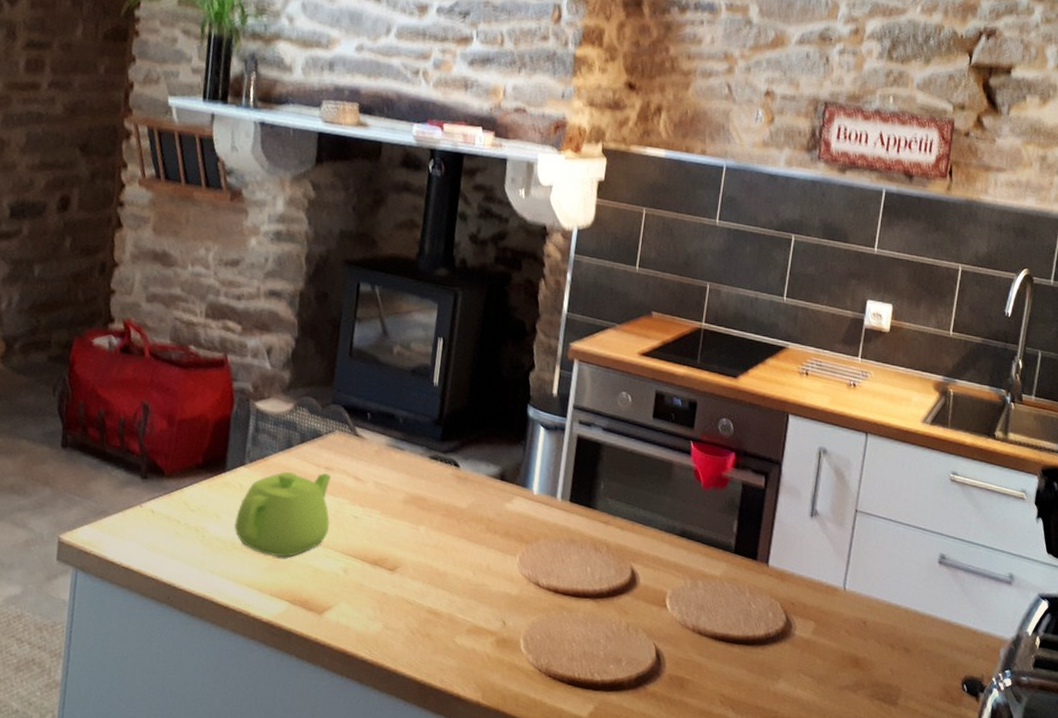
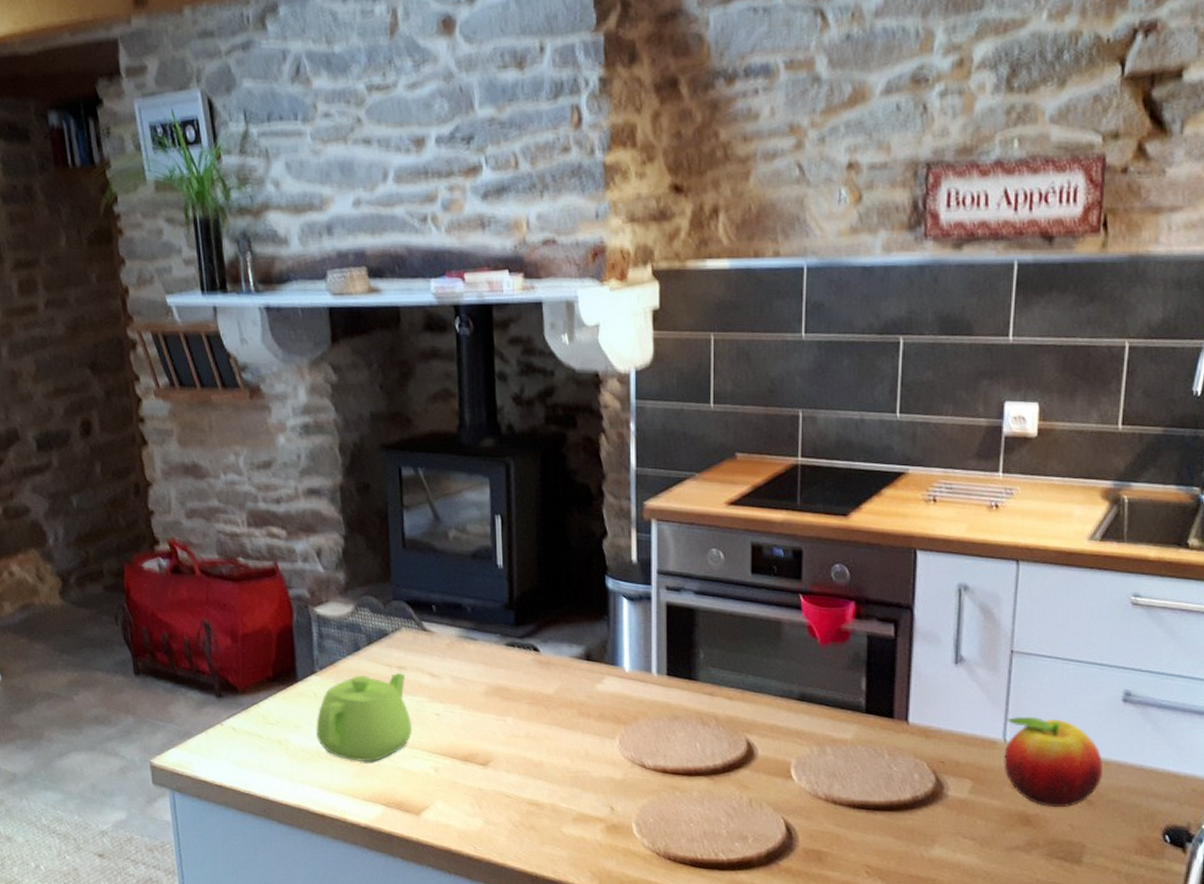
fruit: none [842,568,920,653] -> present [1003,716,1103,807]

